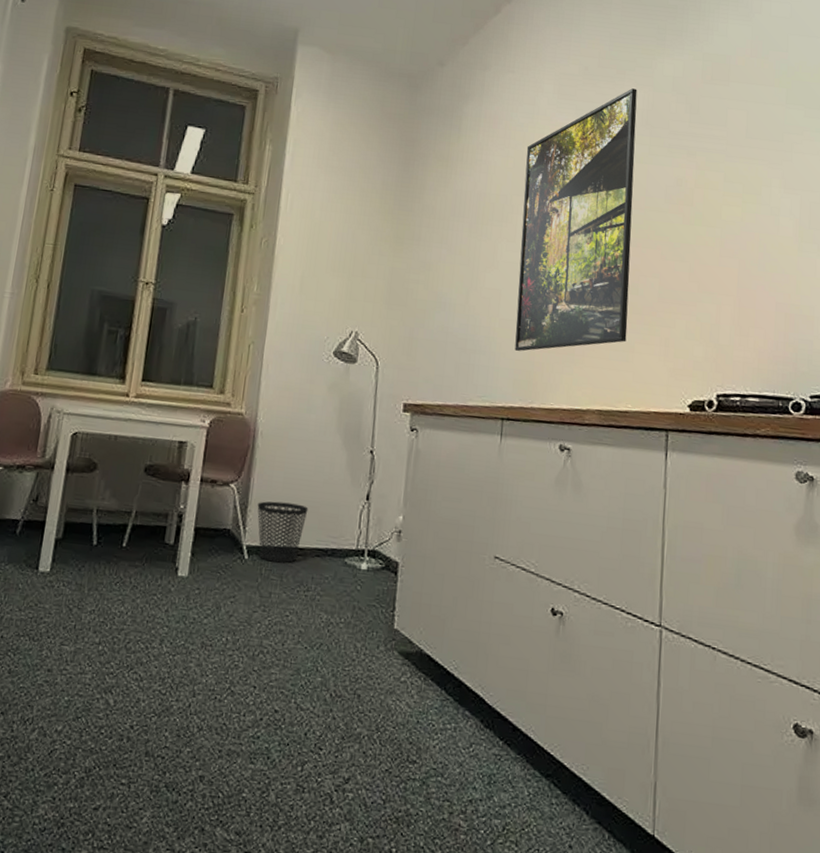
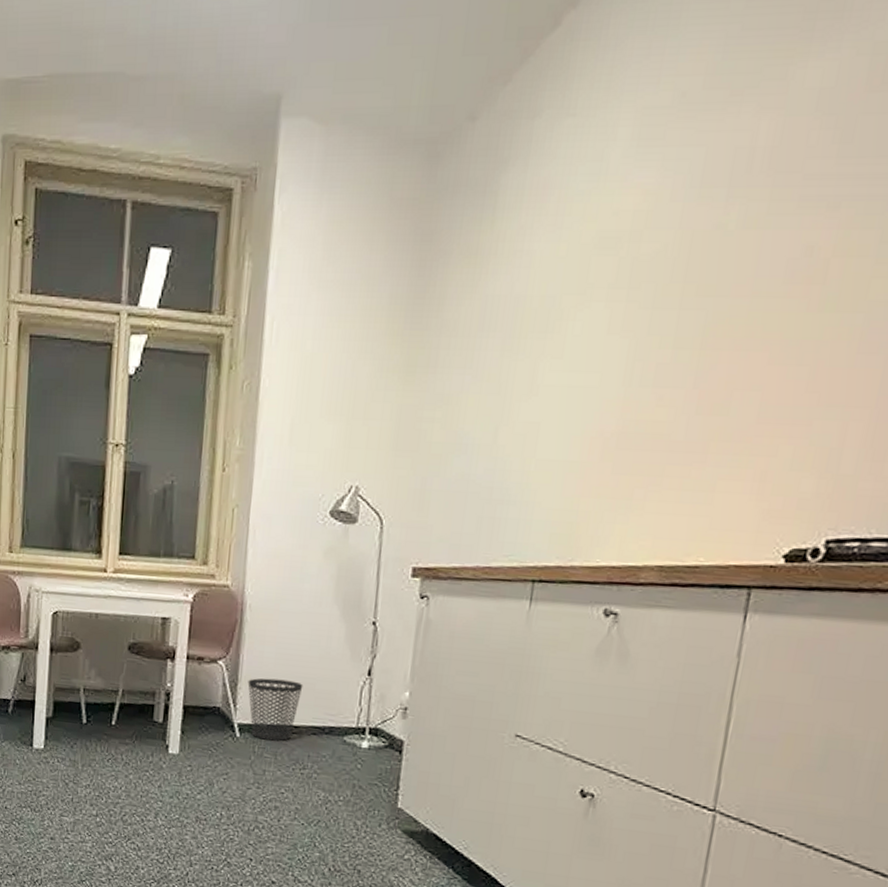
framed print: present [515,88,637,351] -> none [554,116,760,498]

